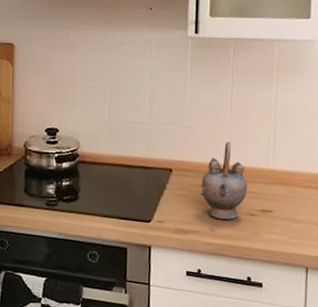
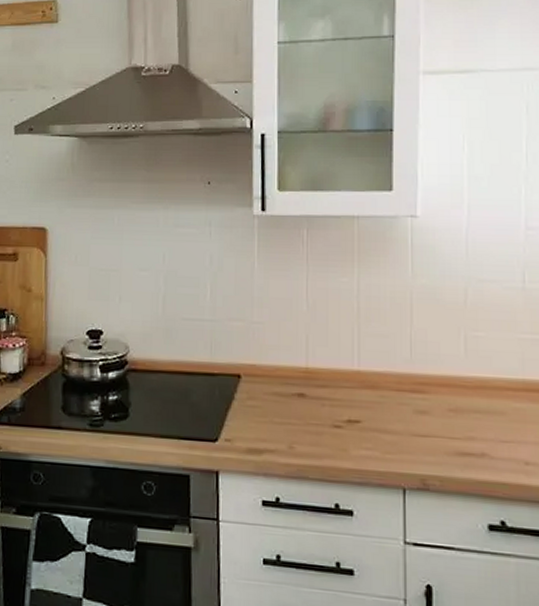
teapot: present [201,141,247,220] -> none [276,339,330,434]

